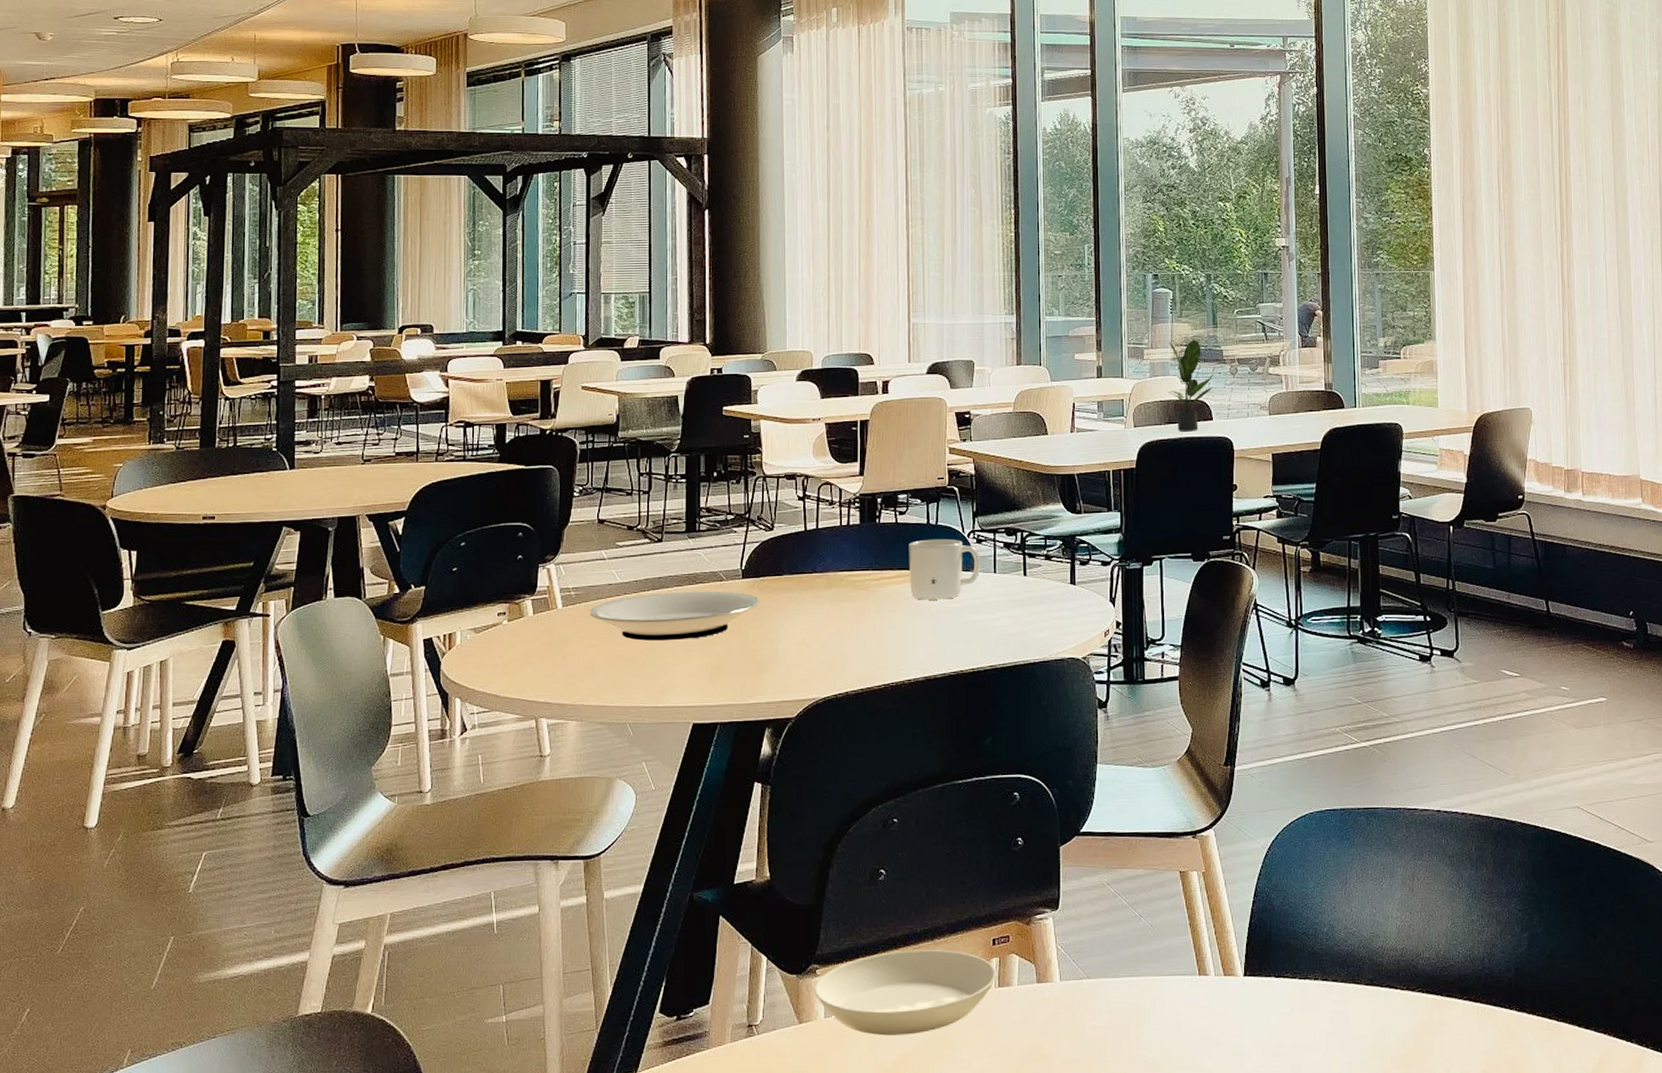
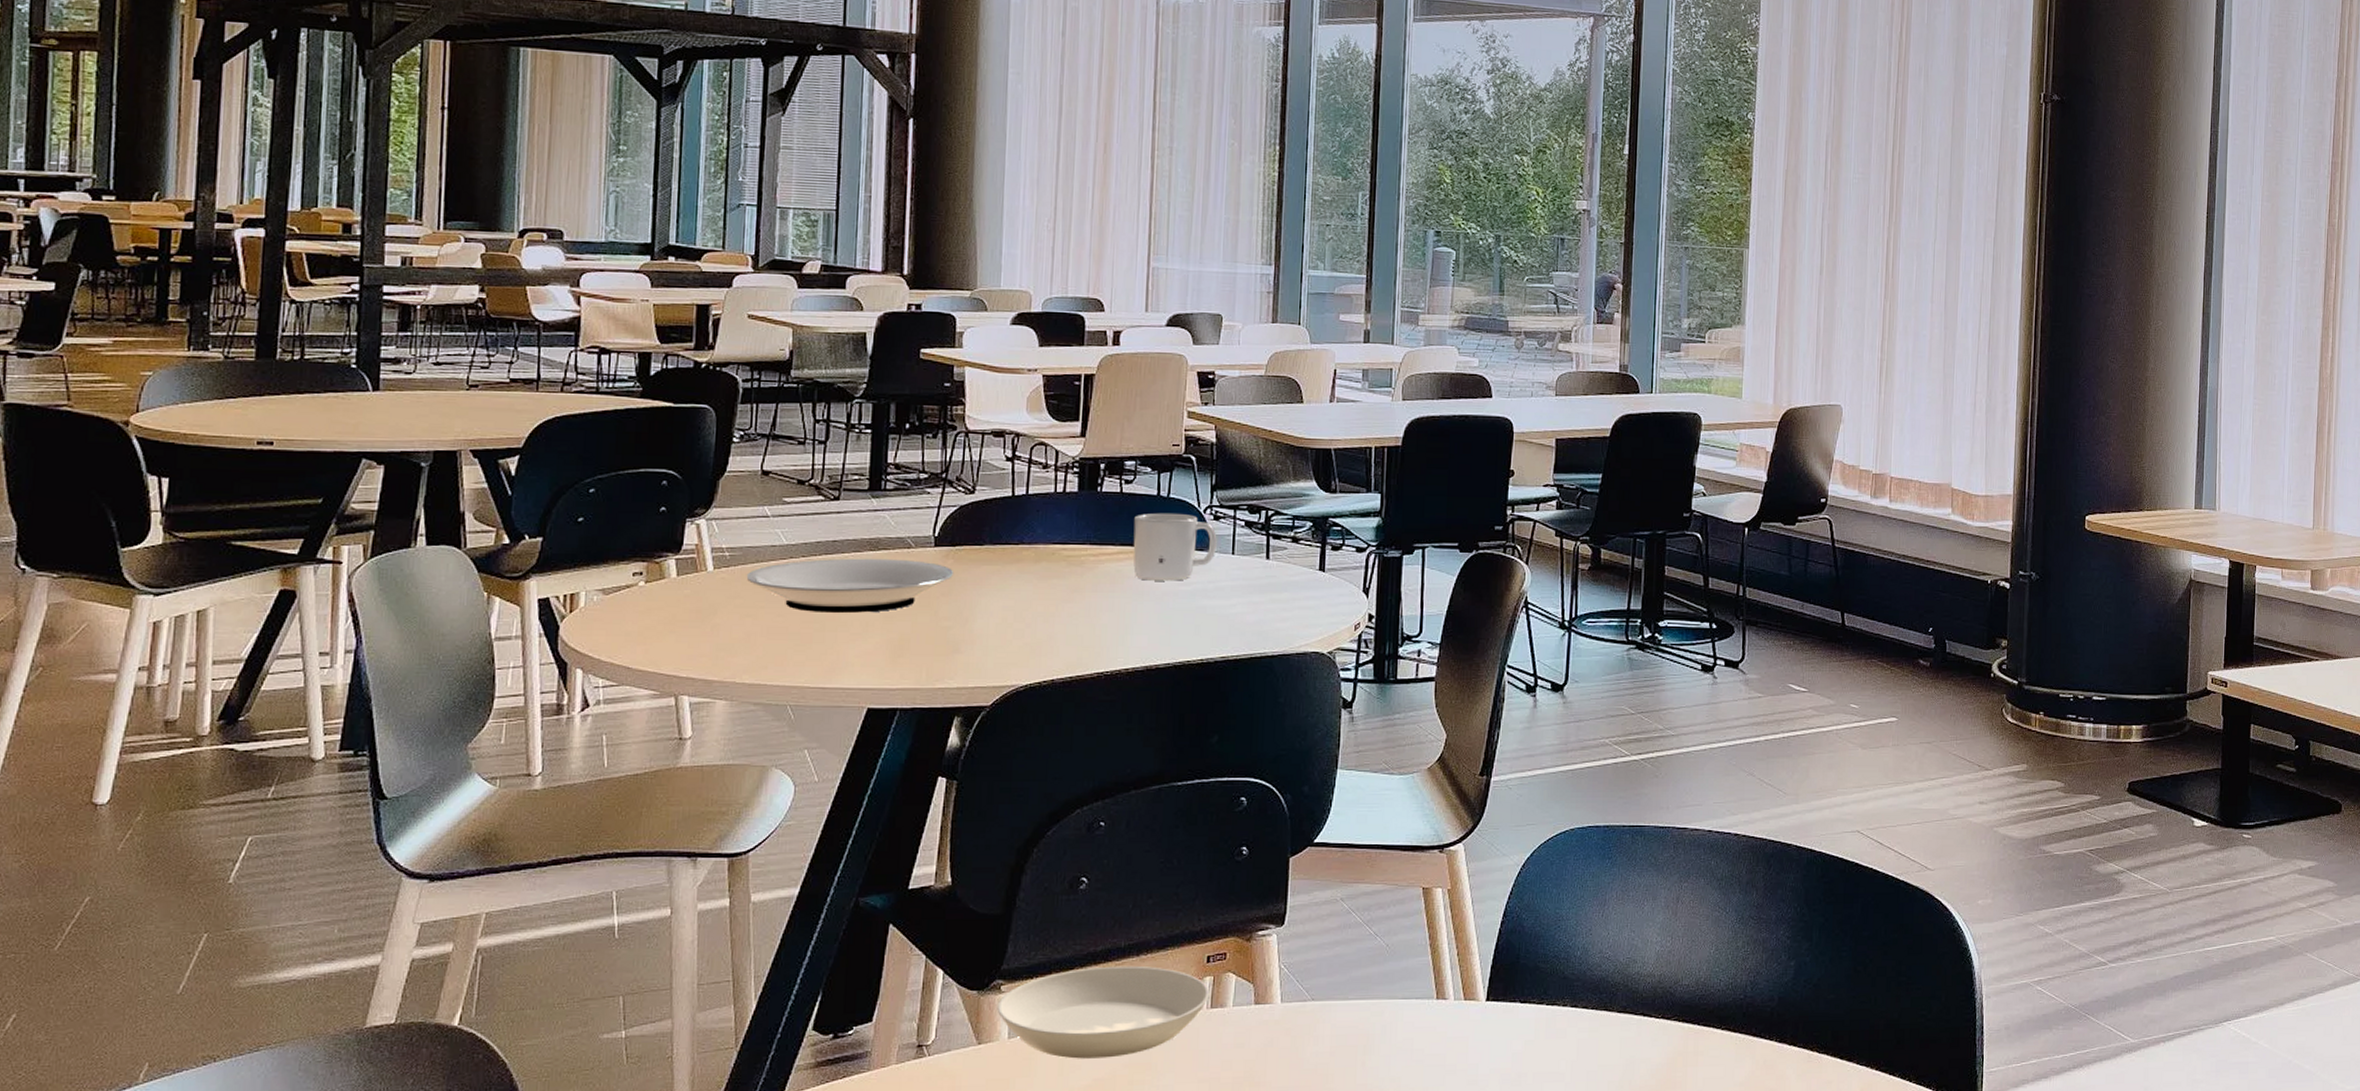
potted plant: present [1169,339,1212,432] -> none [1444,307,1494,409]

